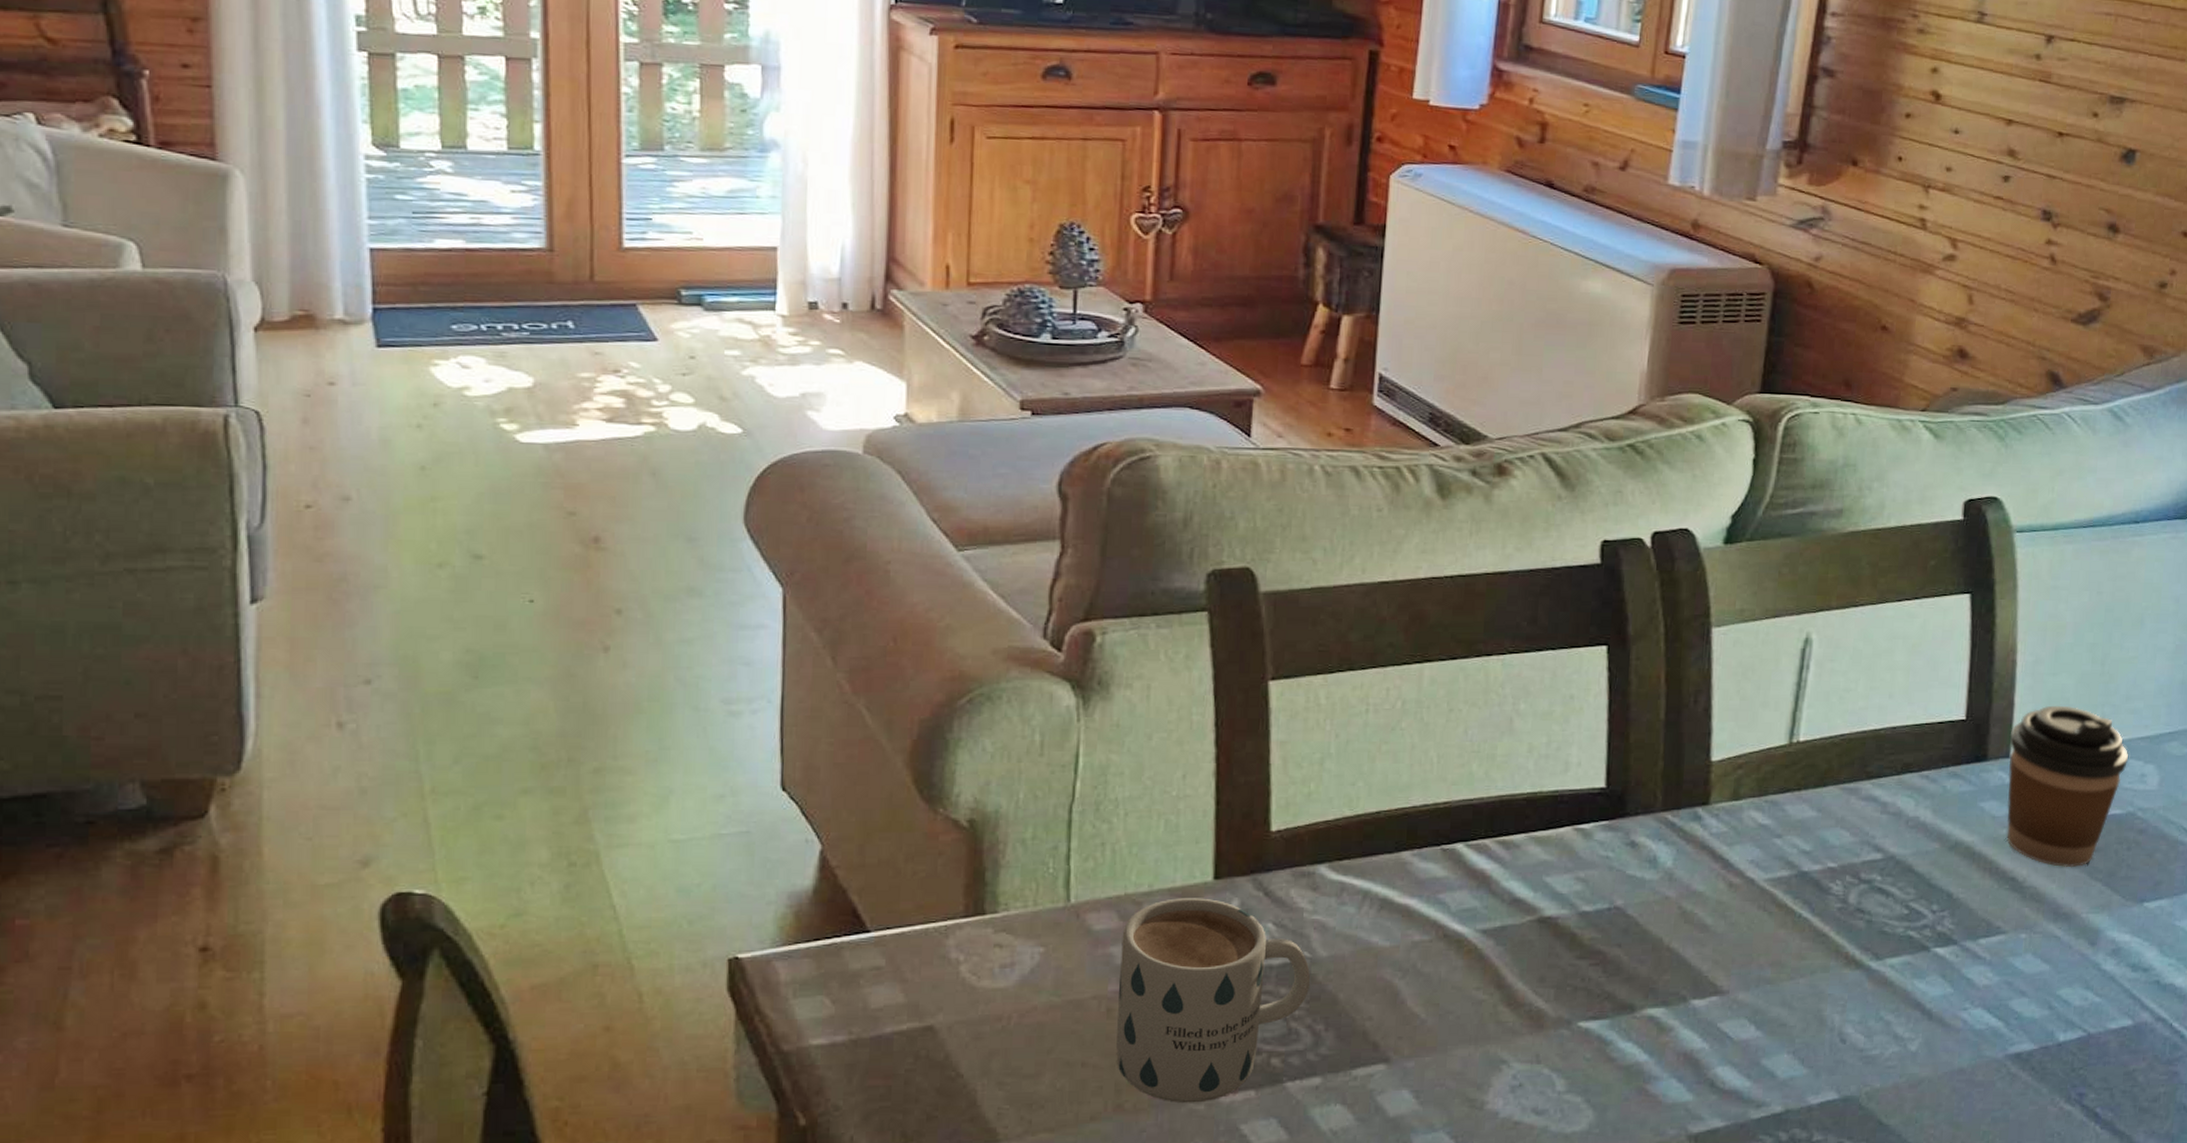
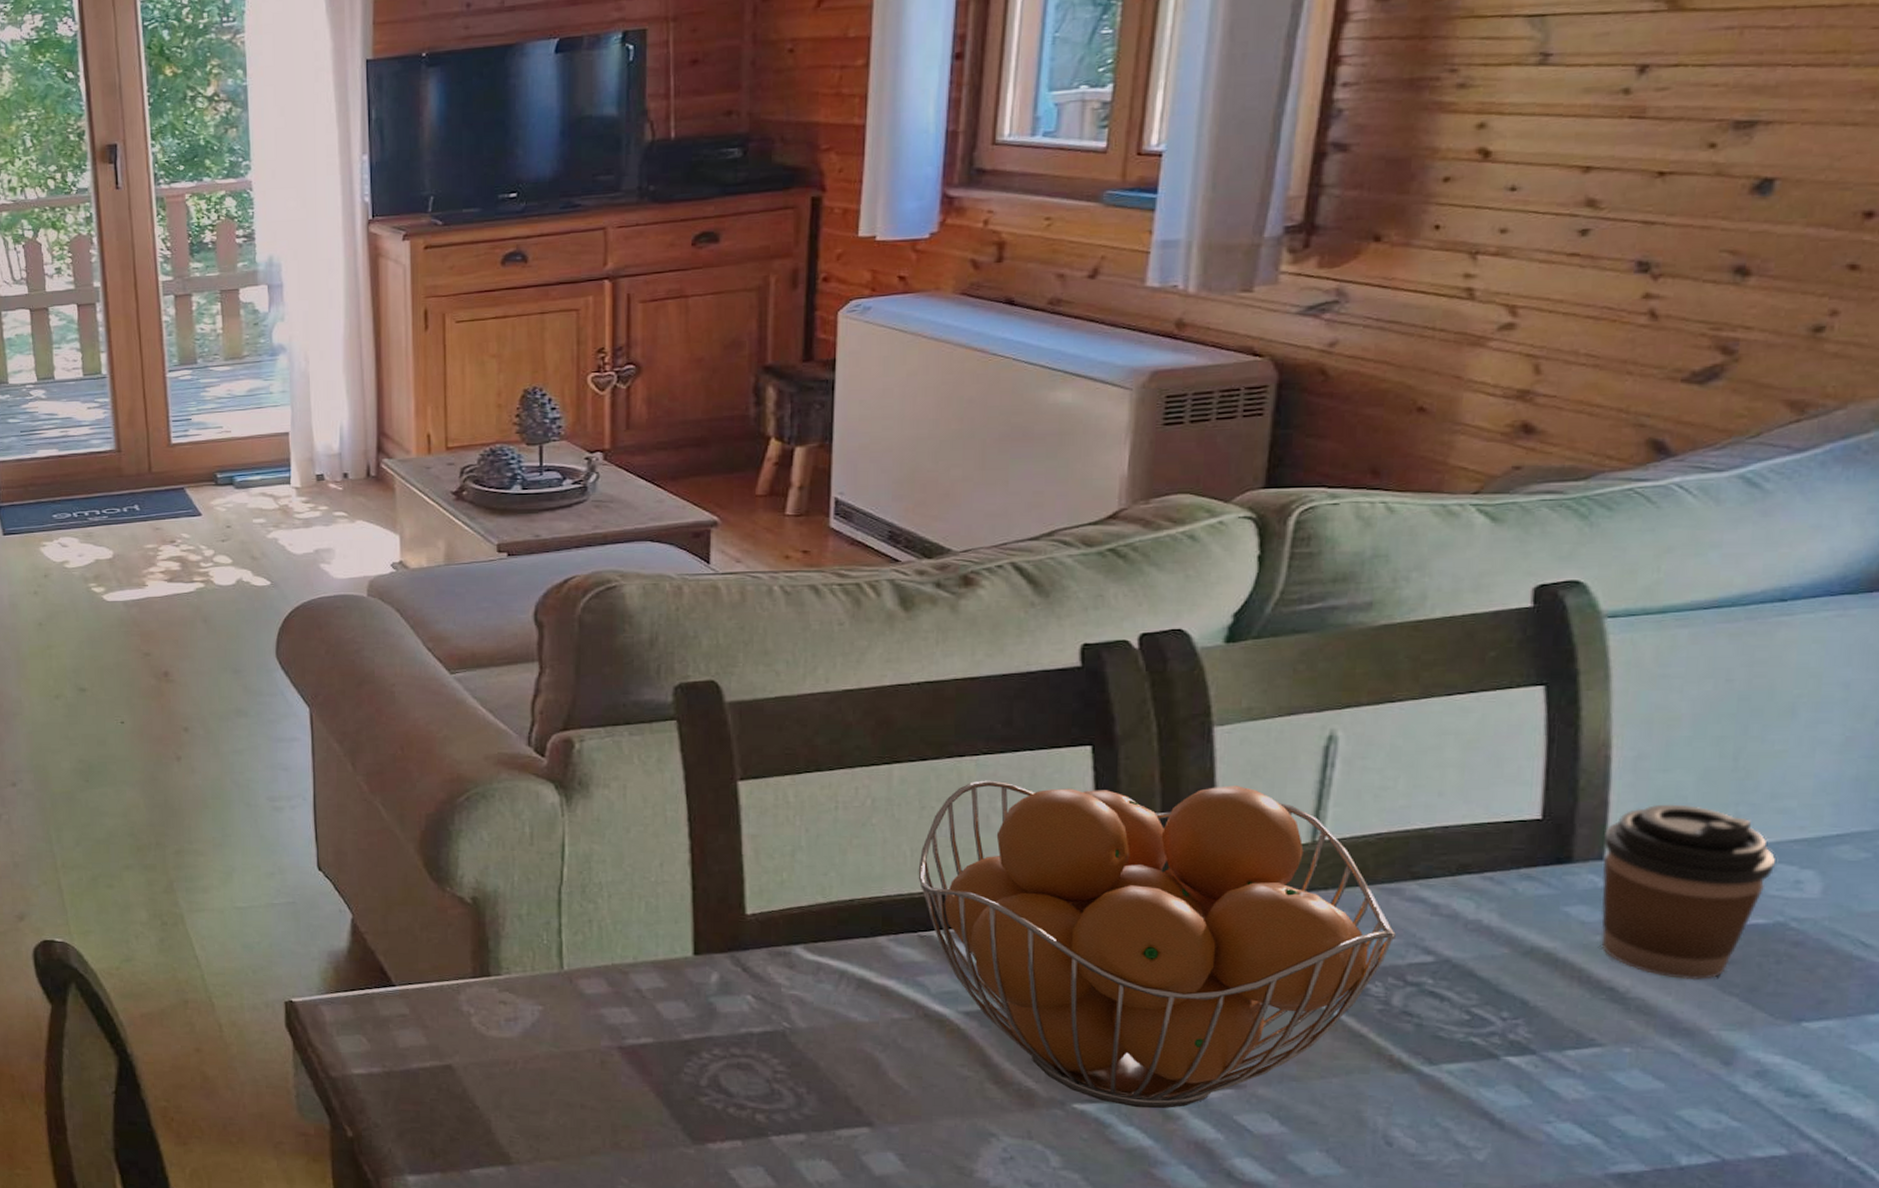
mug: present [1116,898,1311,1104] -> none [611,970,791,1147]
fruit basket: none [1443,681,1853,1022] -> present [918,780,1396,1108]

